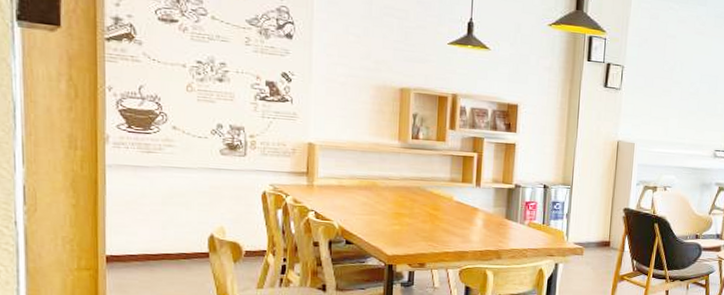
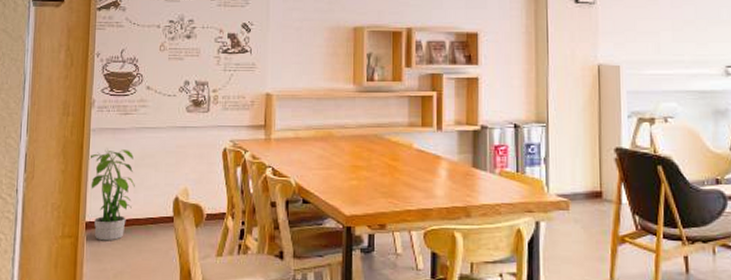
potted plant: none [106,185,163,274] -> present [89,148,135,241]

